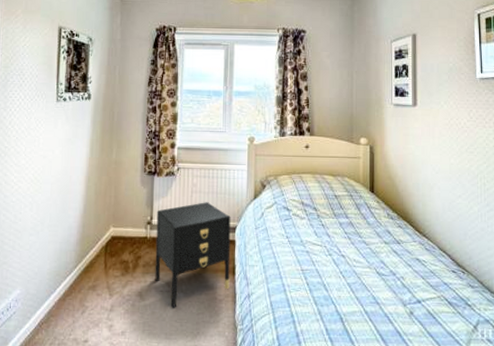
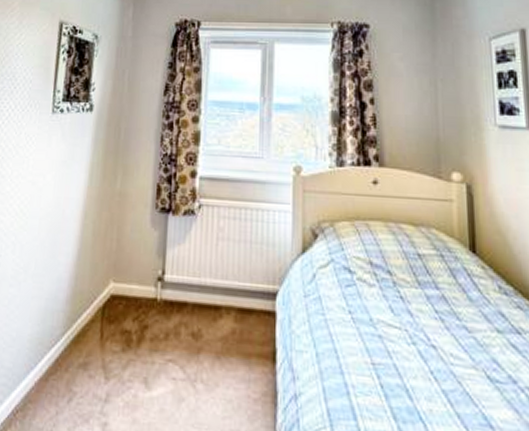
nightstand: present [155,202,231,308] -> none [165,254,270,406]

